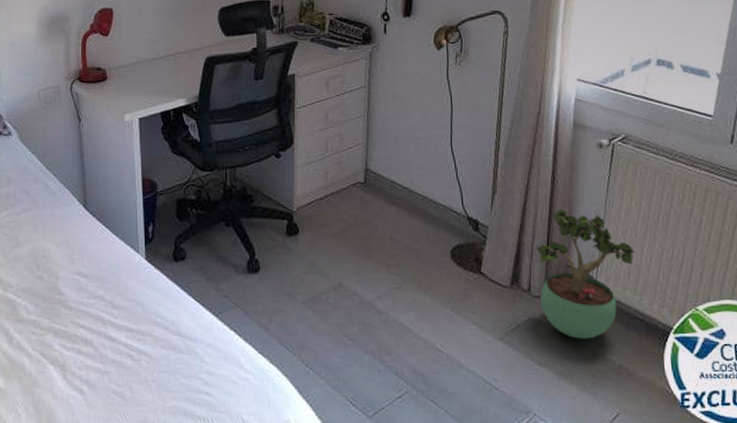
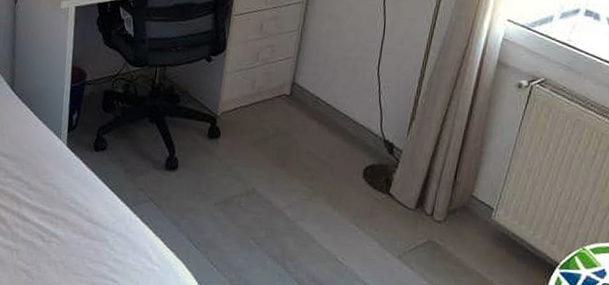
potted plant: present [536,210,636,339] -> none [441,143,537,266]

